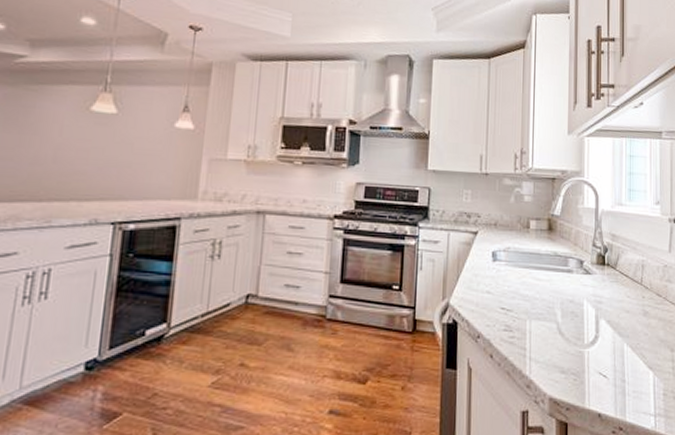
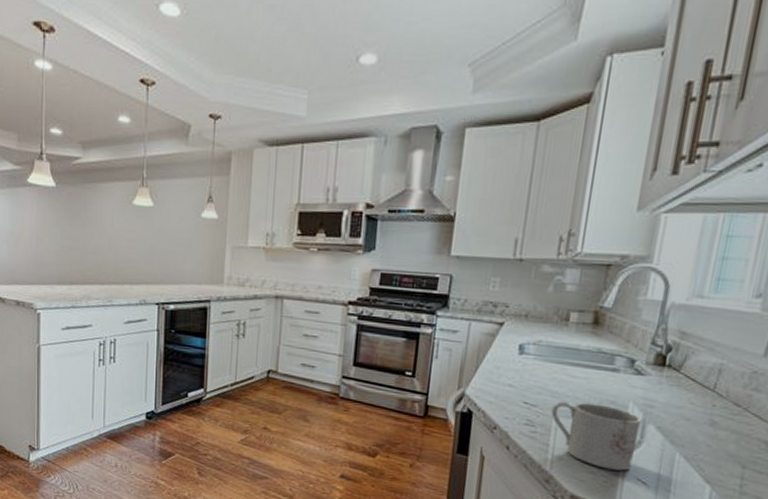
mug: none [524,304,595,367] -> present [551,401,642,471]

